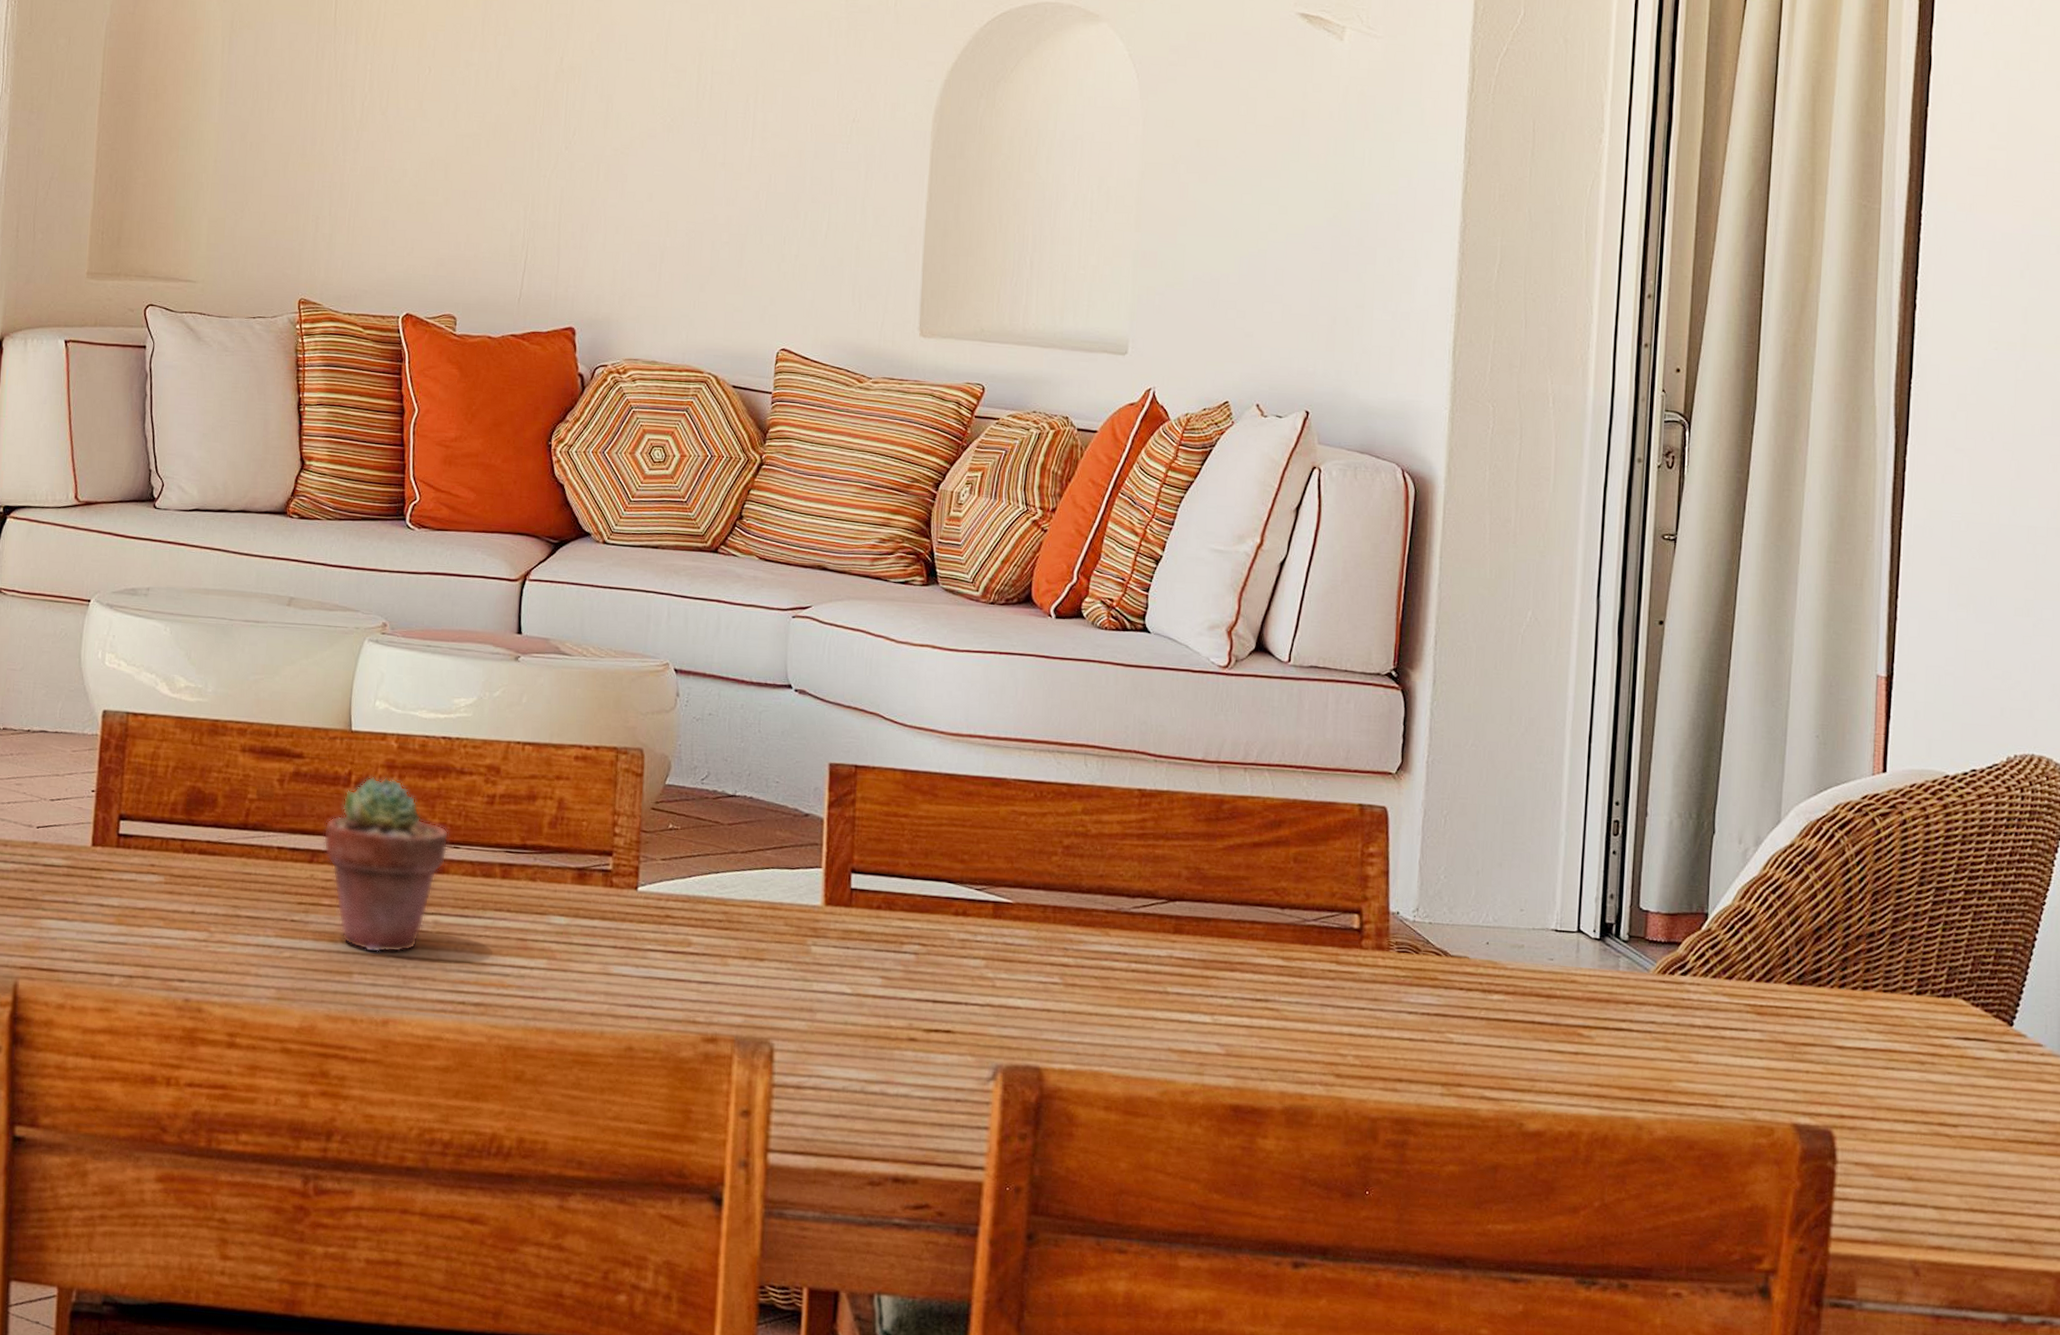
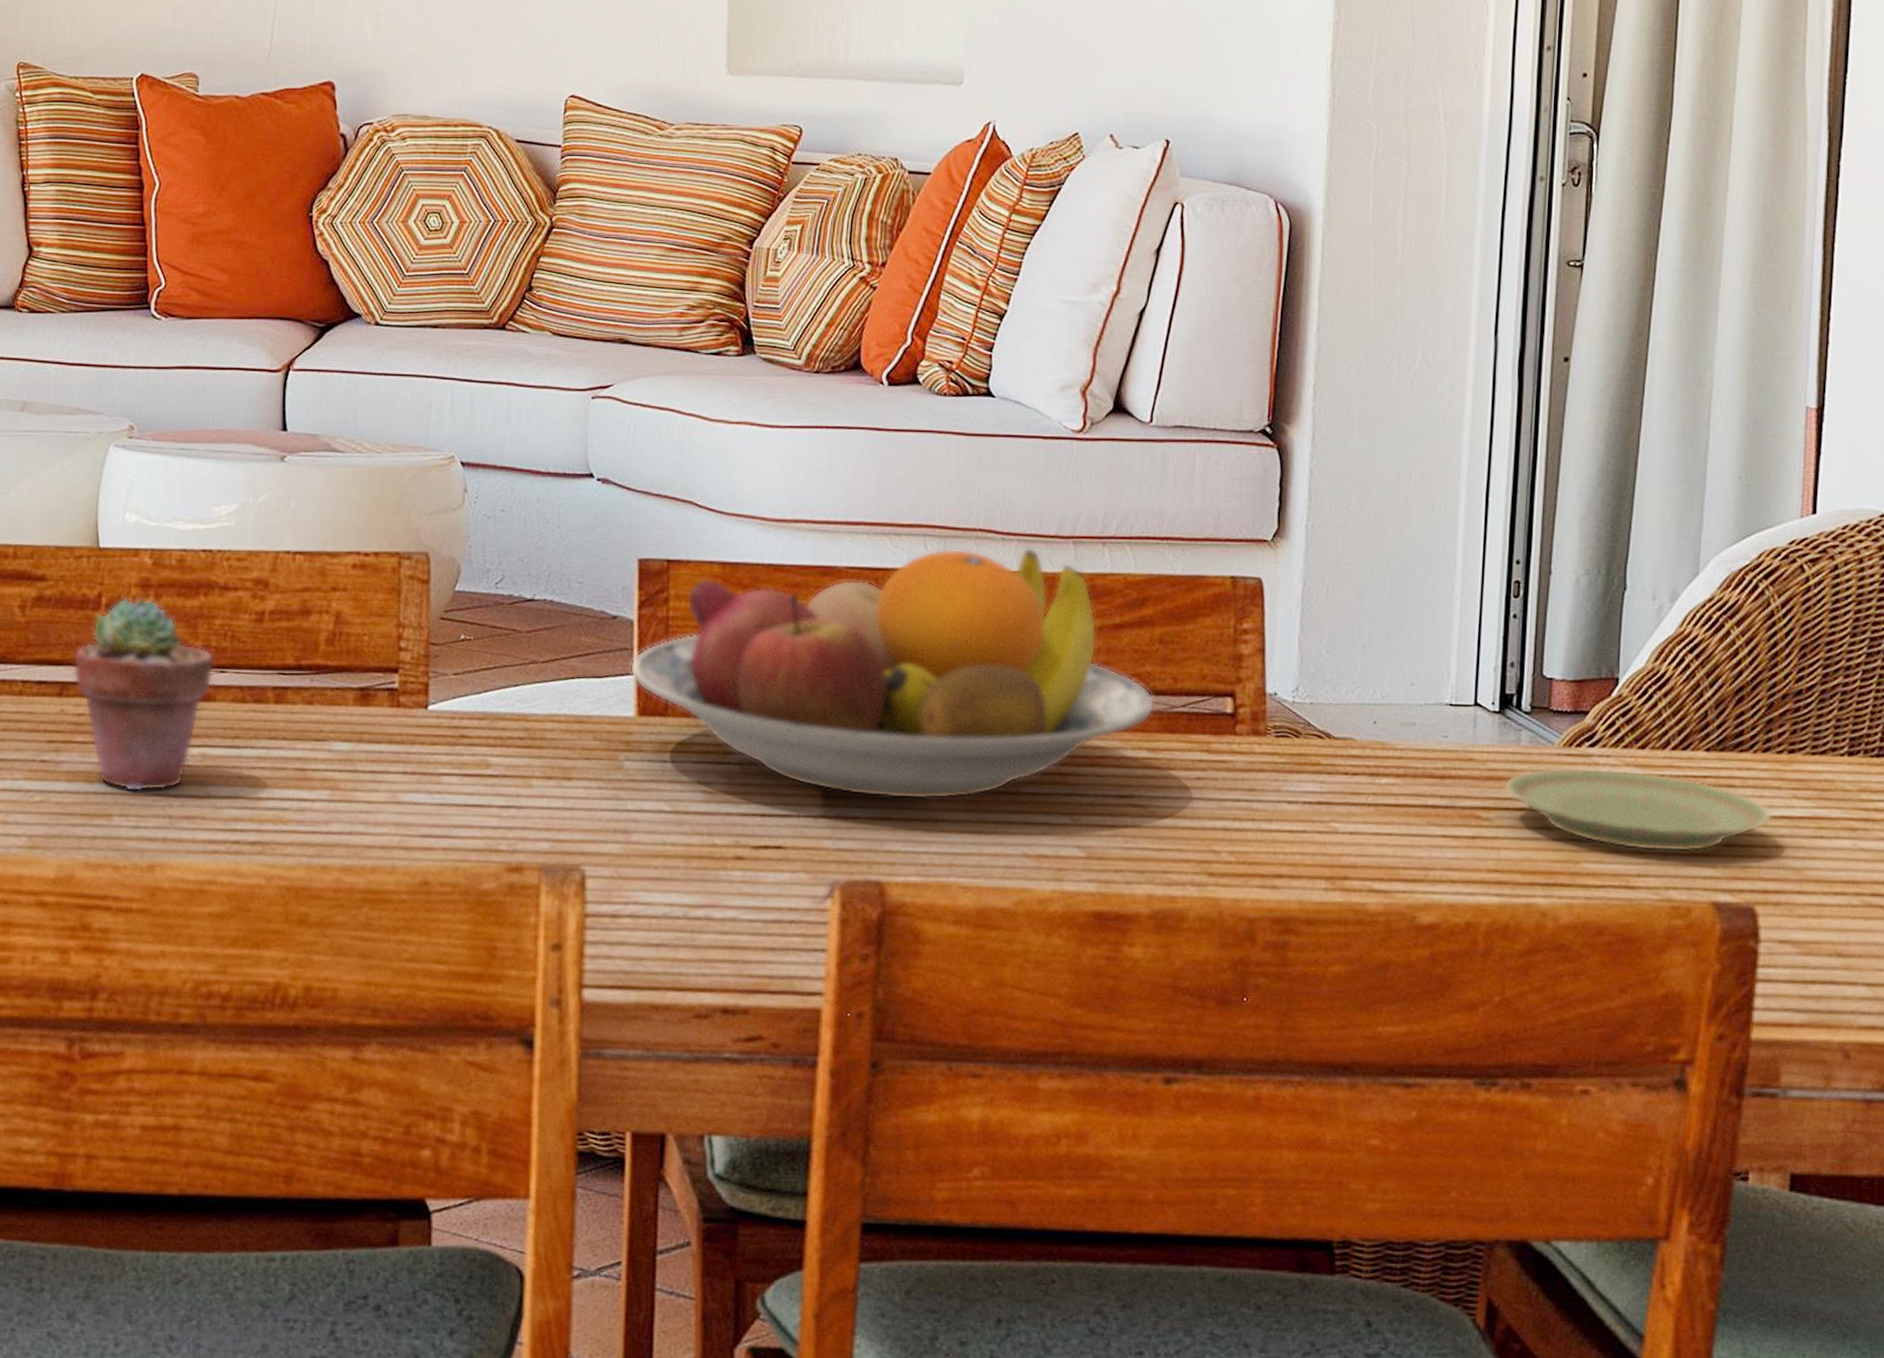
fruit bowl: none [819,767,1290,995] -> present [629,547,1155,800]
plate: none [1603,992,1848,1077] -> present [1503,767,1772,852]

